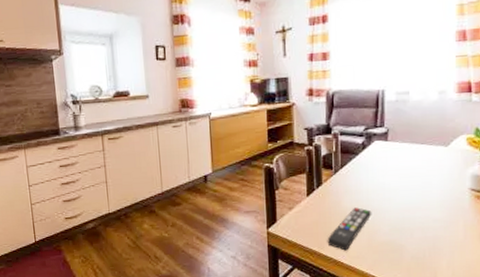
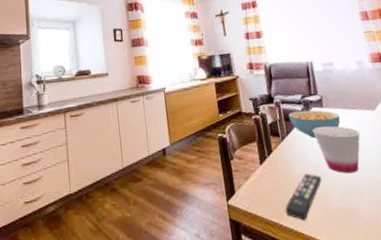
cereal bowl: none [346,143,406,173] -> present [288,110,341,138]
cup: none [371,161,425,210] -> present [313,126,361,174]

